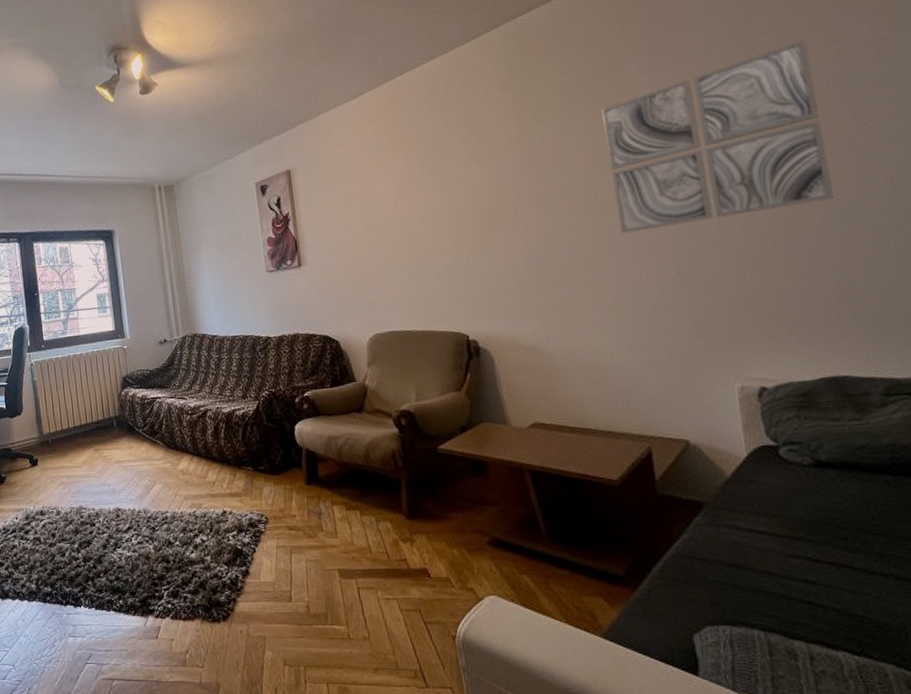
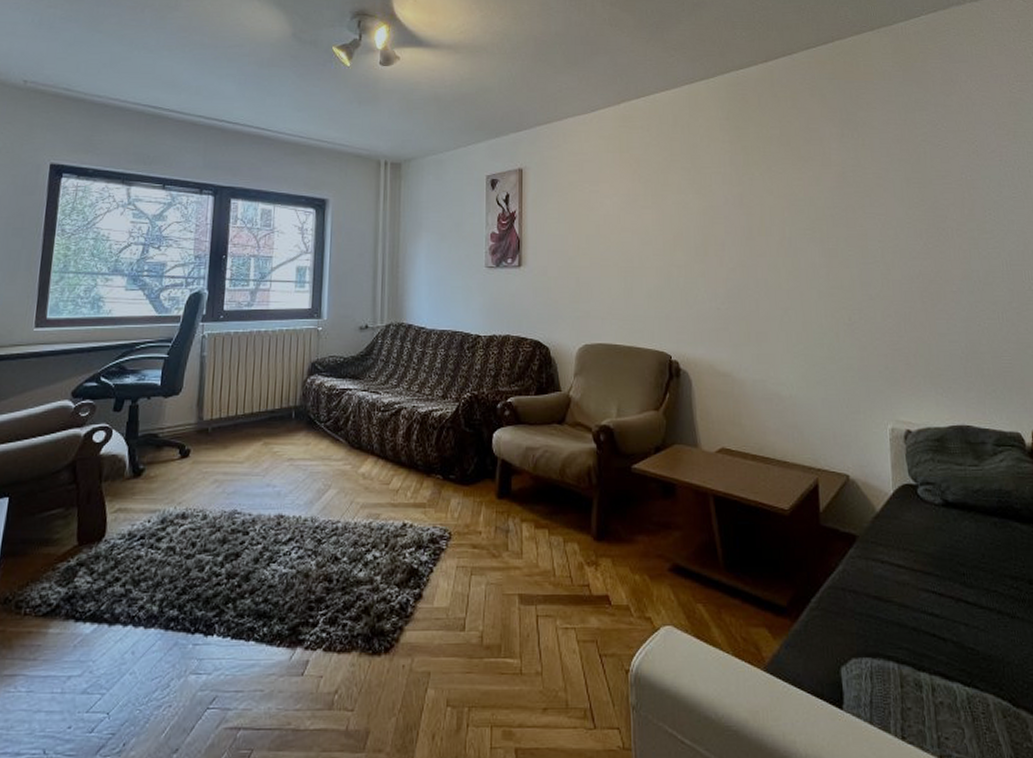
wall art: present [602,39,834,234] -> none [800,136,966,277]

